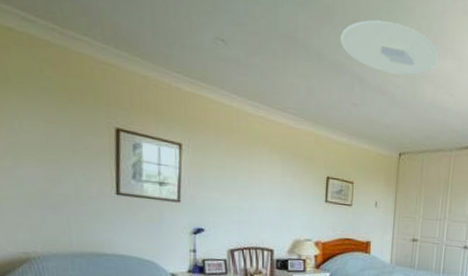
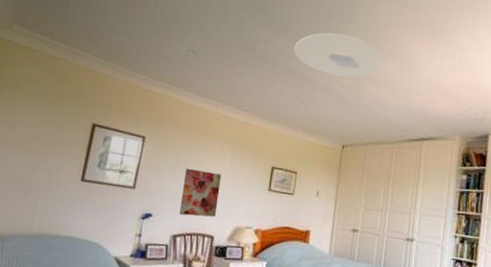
wall art: none [233,178,274,231] -> present [179,168,222,217]

